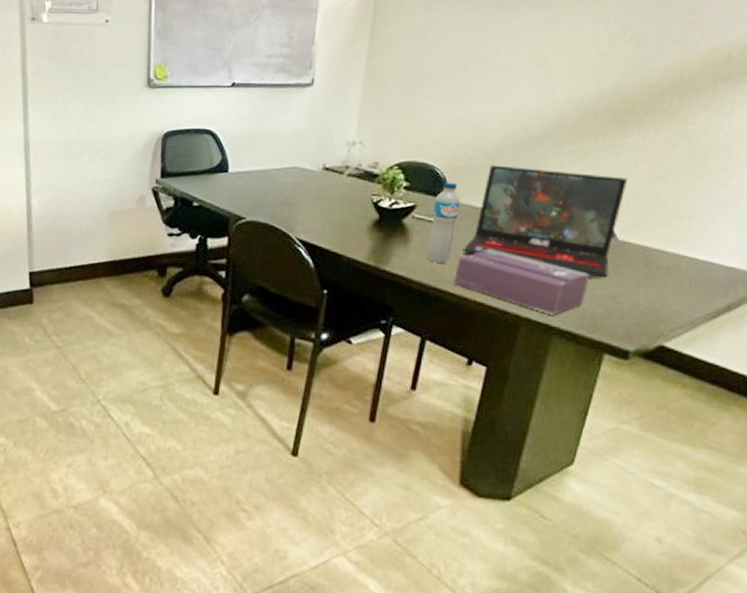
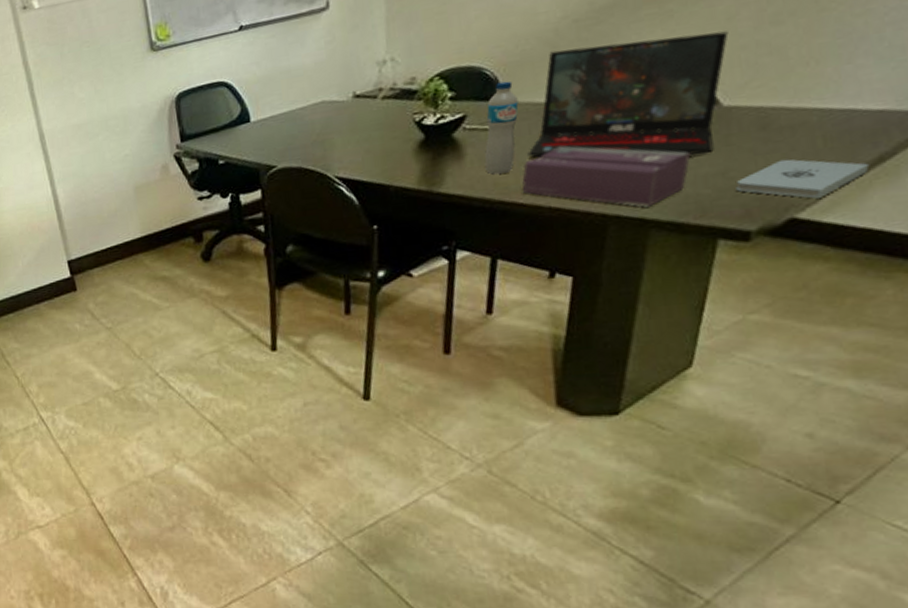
notepad: none [622,294,721,332] -> present [736,159,870,199]

